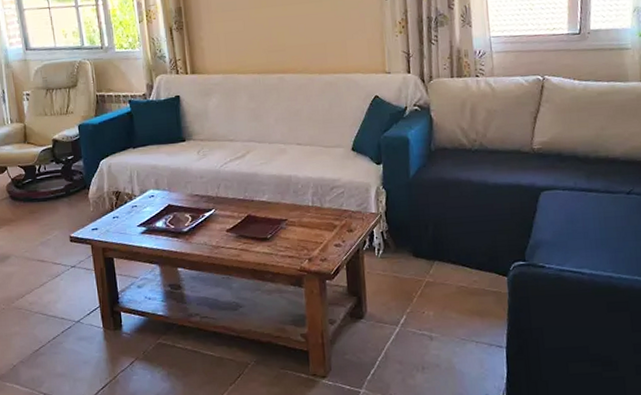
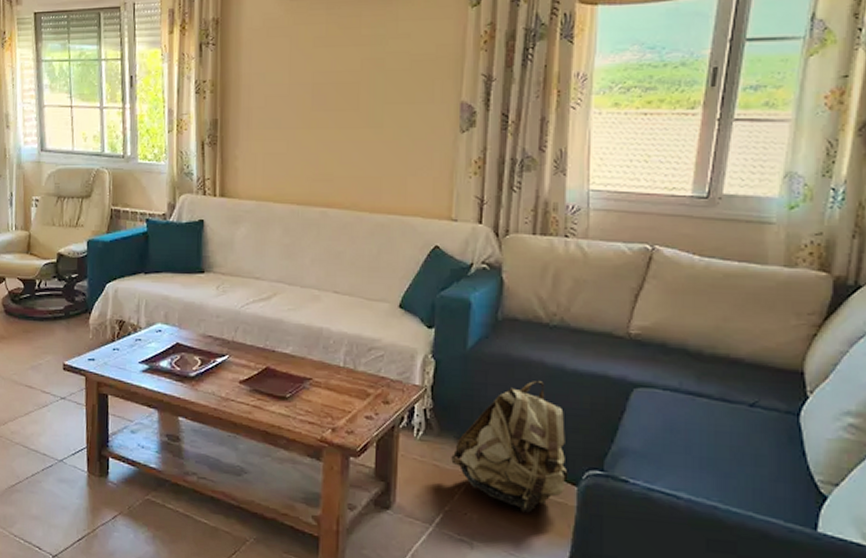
backpack: none [407,196,500,304] -> present [451,381,568,513]

